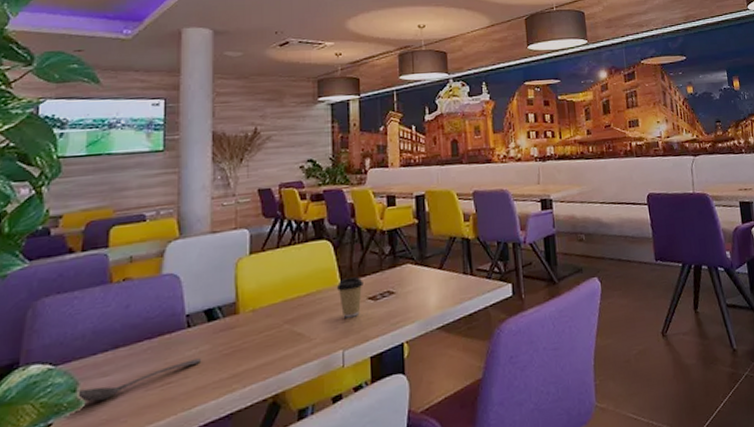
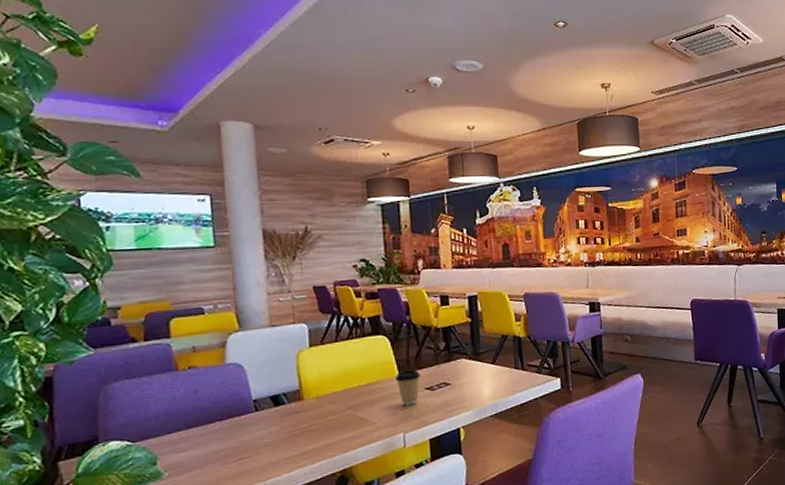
stirrer: present [76,358,202,402] -> none [156,438,272,474]

